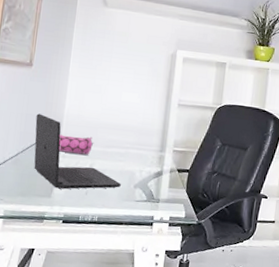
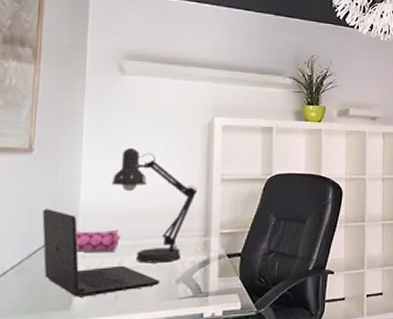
desk lamp: none [90,70,158,170] -> present [111,148,198,263]

